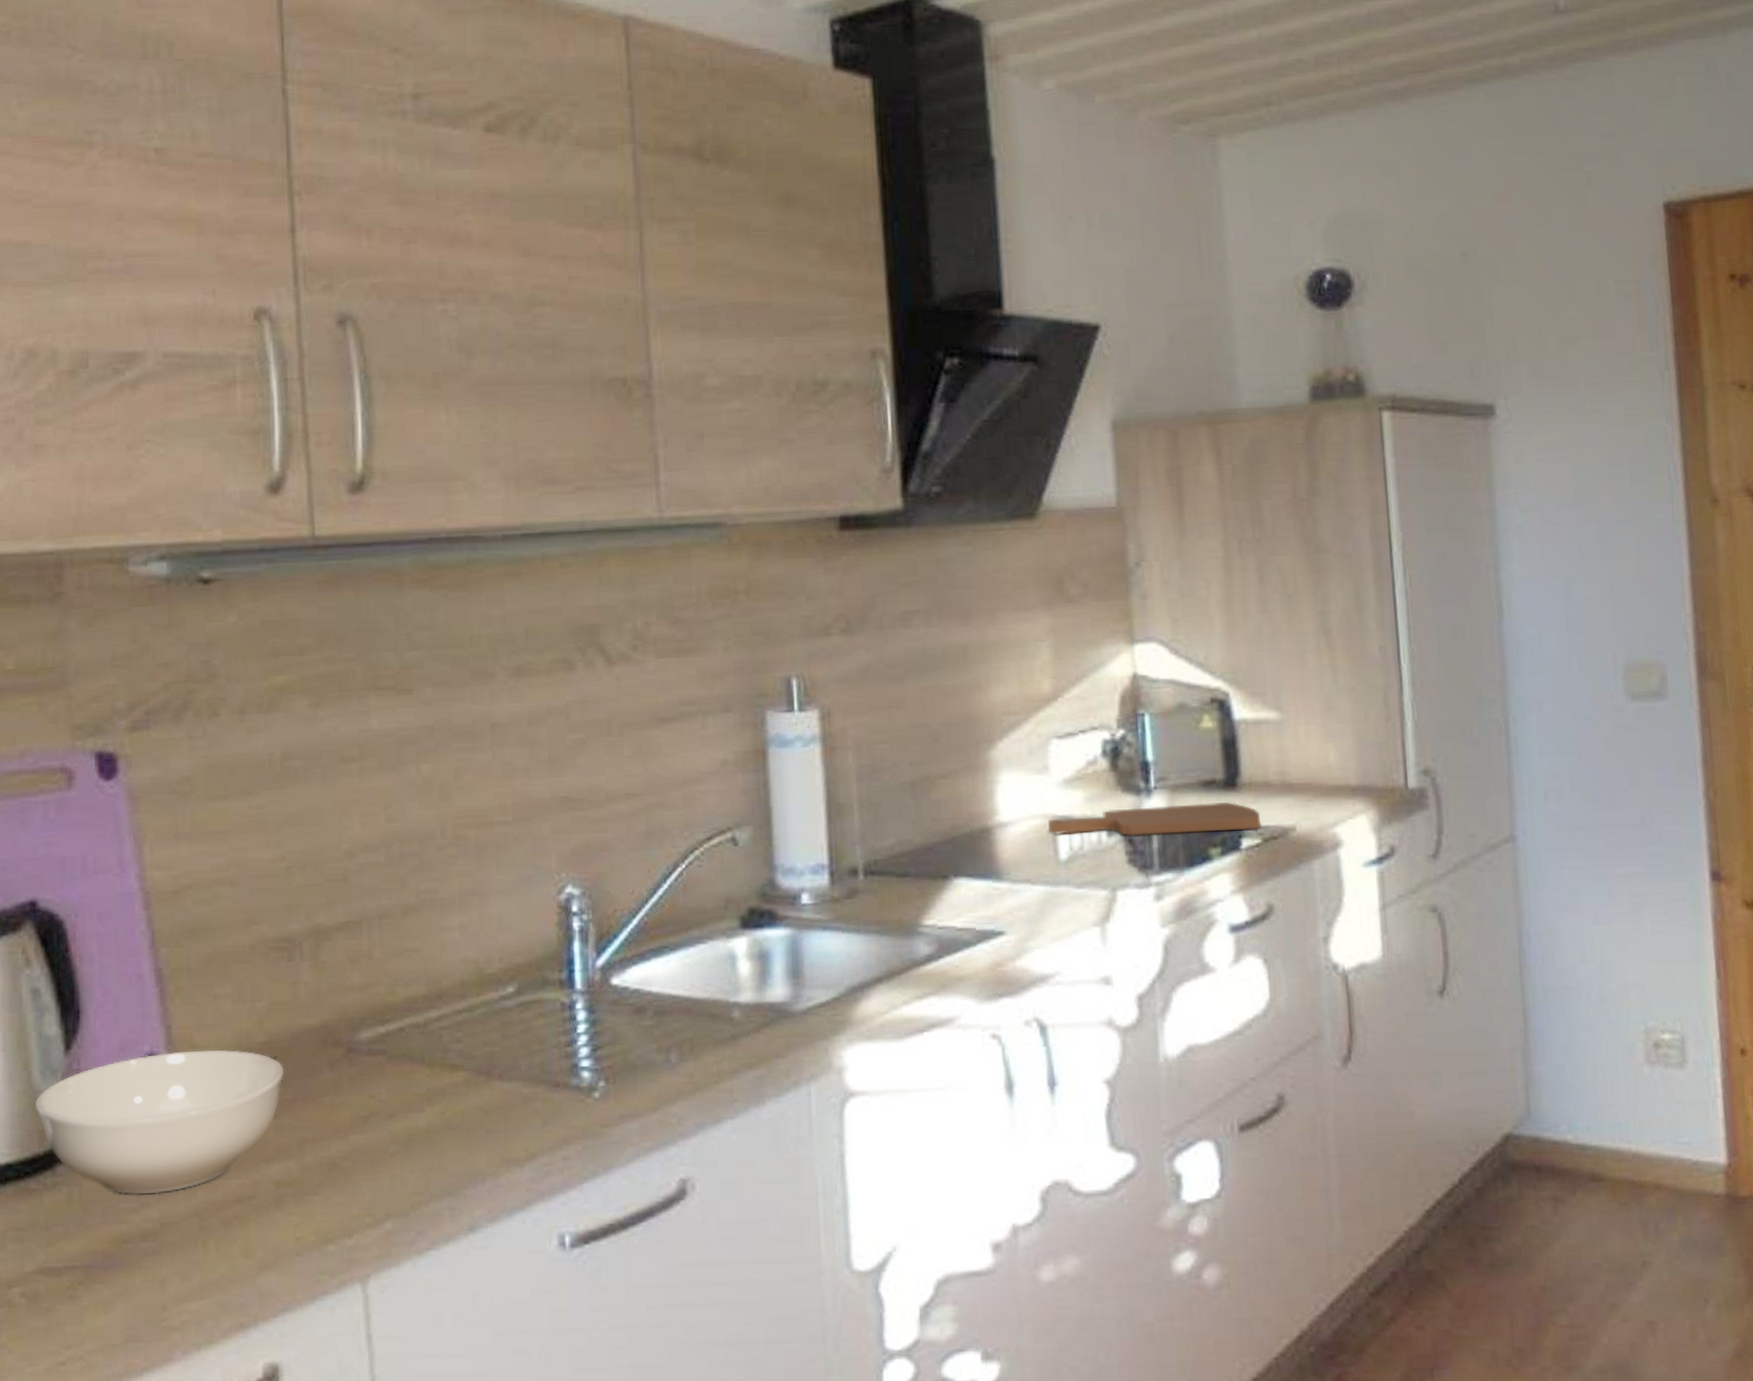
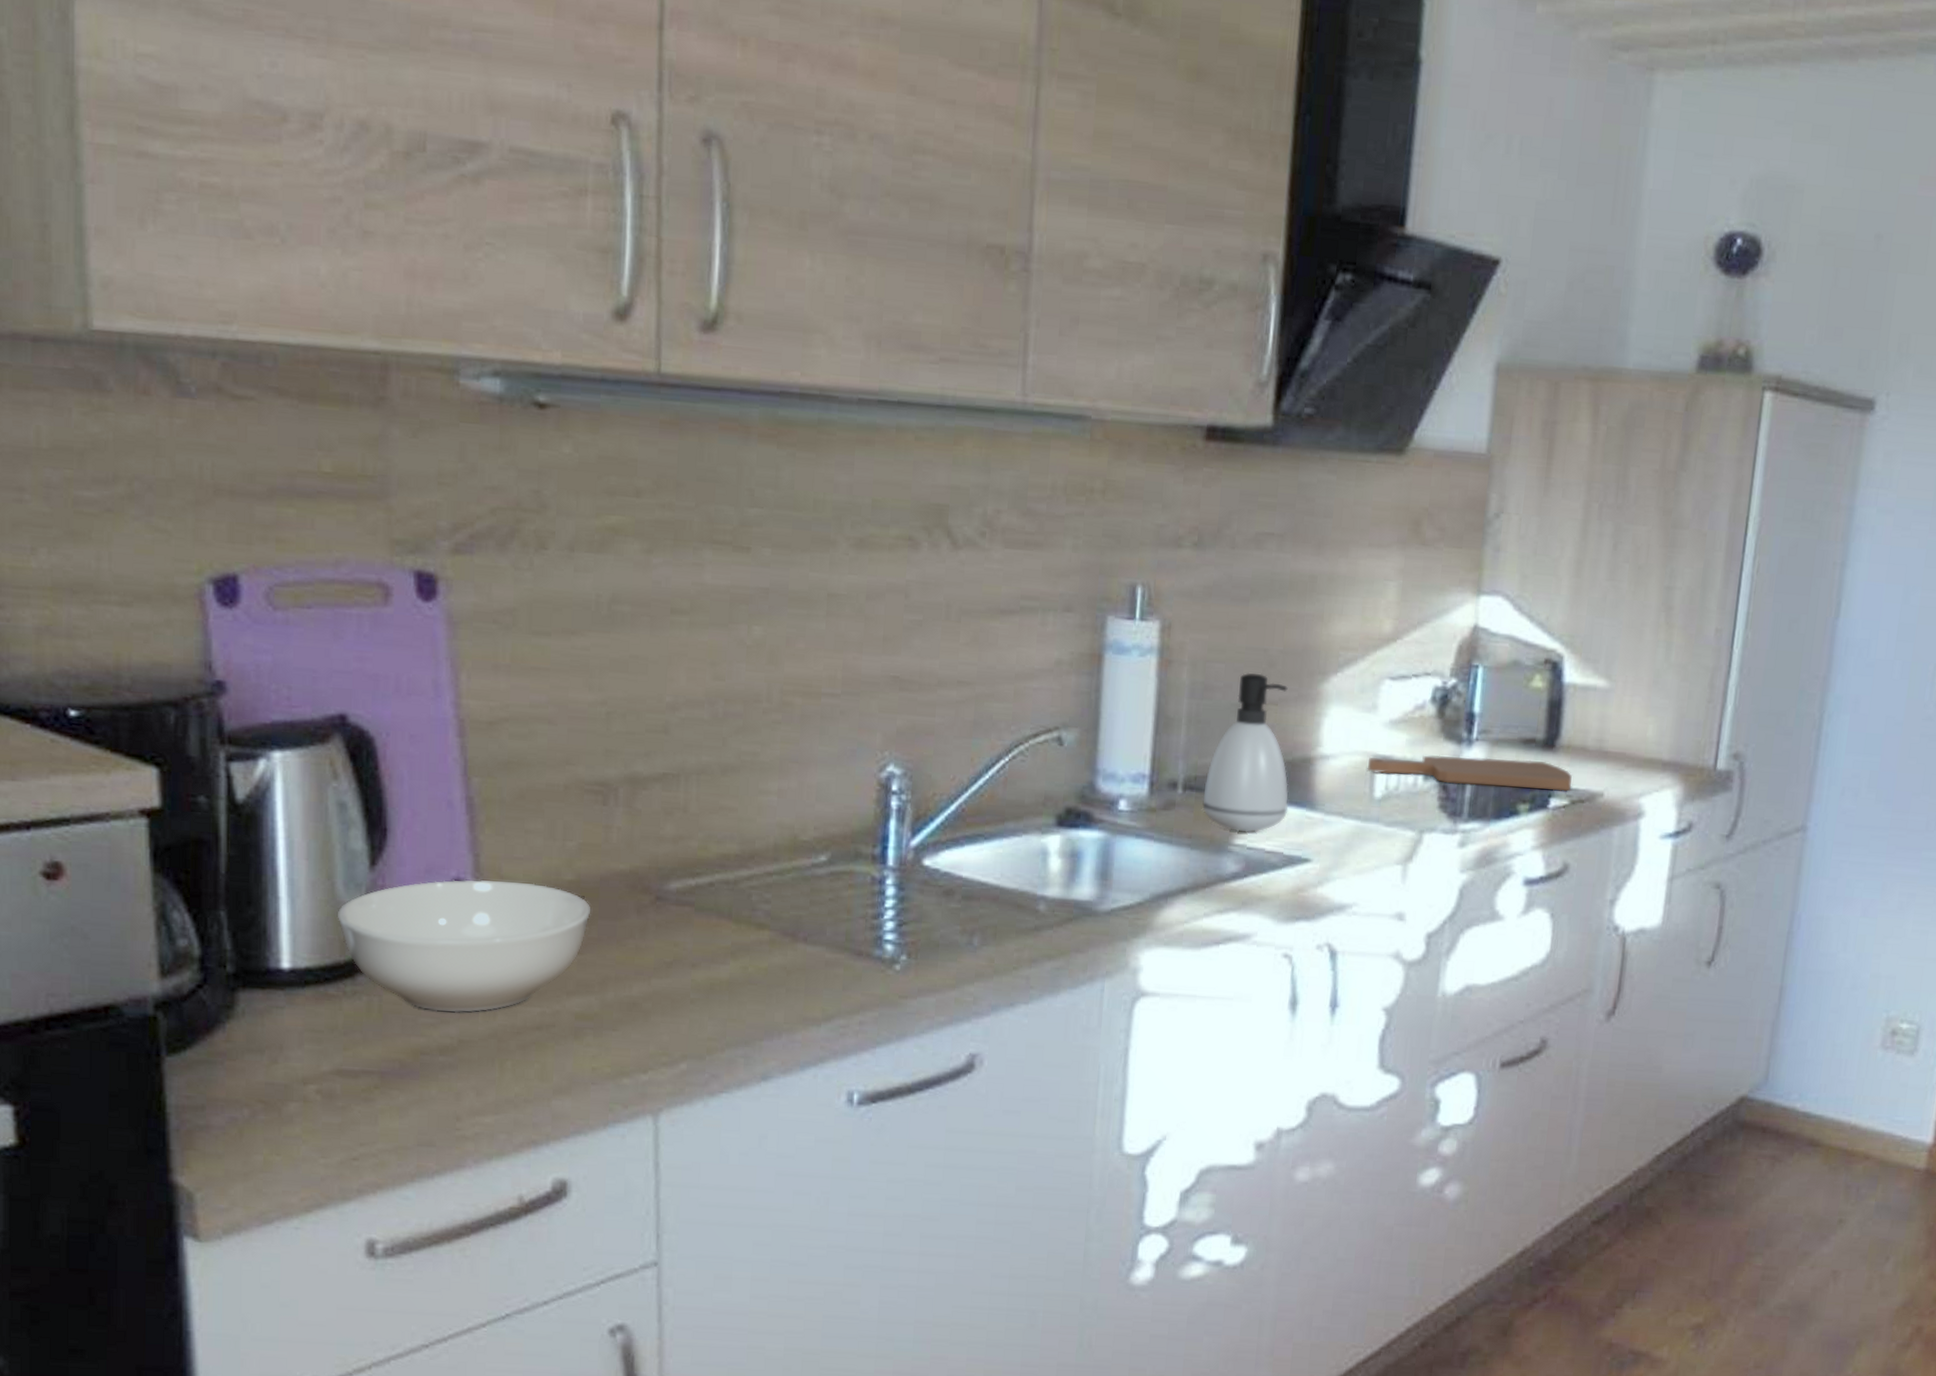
soap dispenser: none [885,748,974,911] -> present [1202,672,1288,832]

